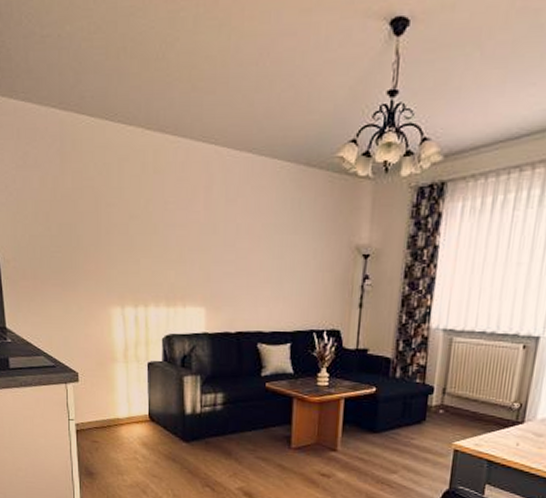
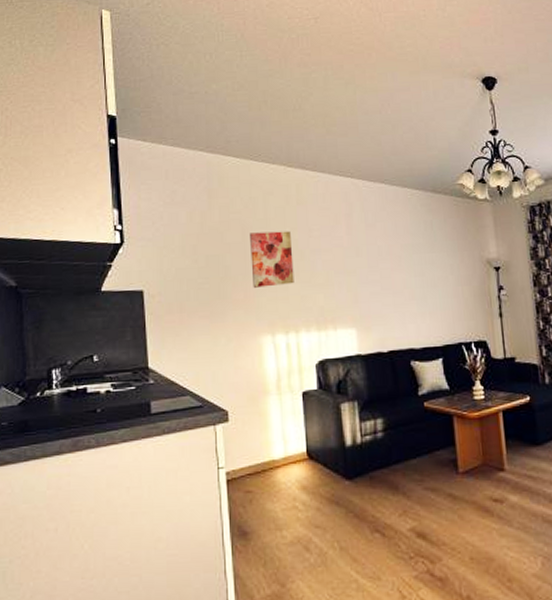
wall art: none [103,202,146,260] -> present [250,230,294,288]

